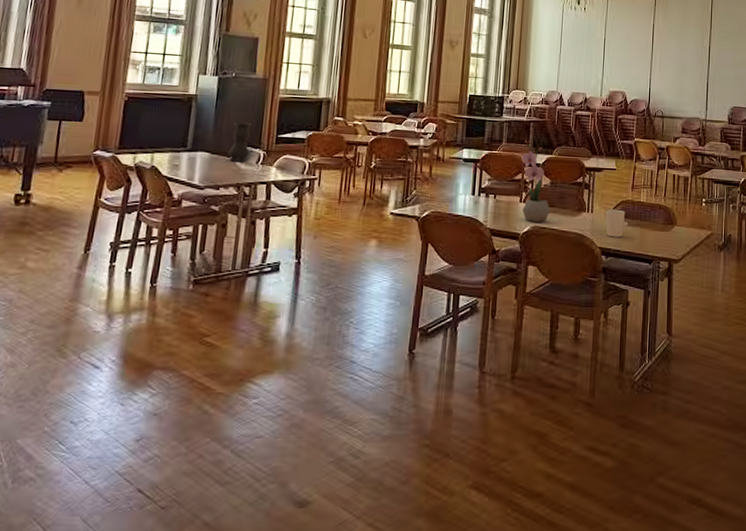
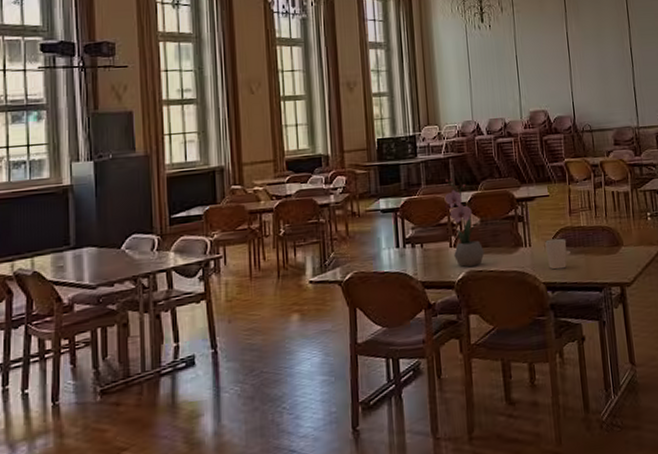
vase: present [228,122,252,162] -> none [118,206,142,253]

